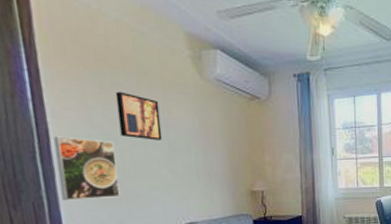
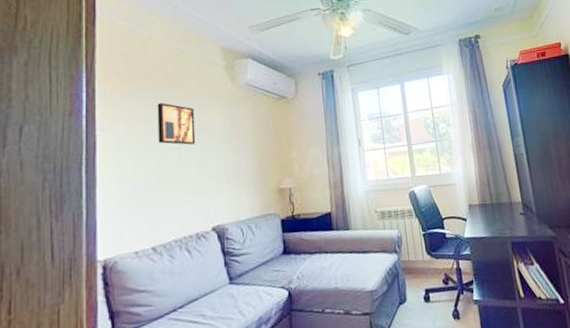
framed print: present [53,136,121,201] -> none [99,147,153,210]

